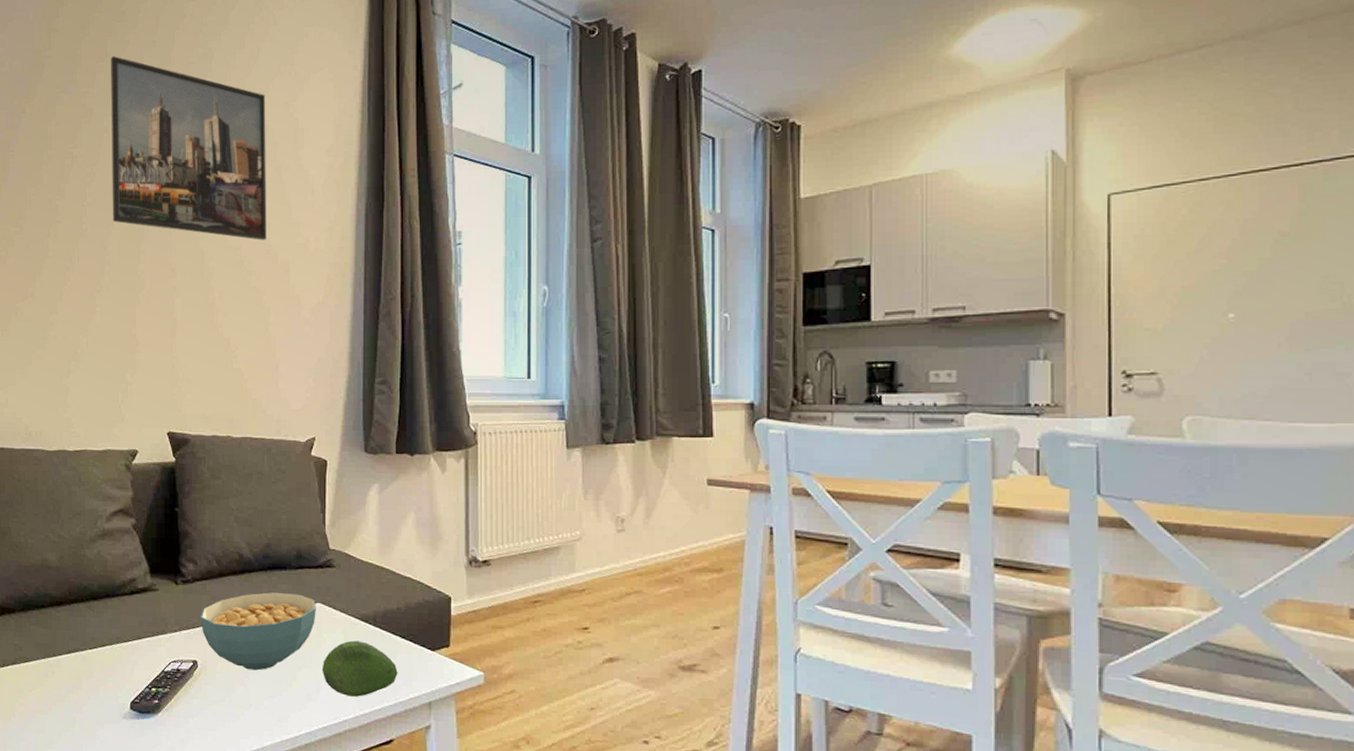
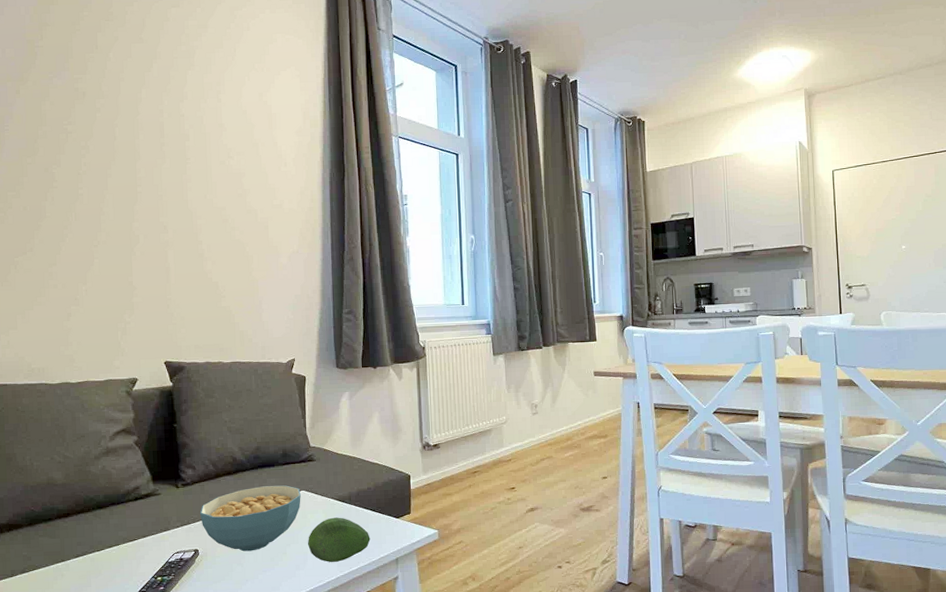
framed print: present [111,56,267,241] -> none [101,49,248,203]

